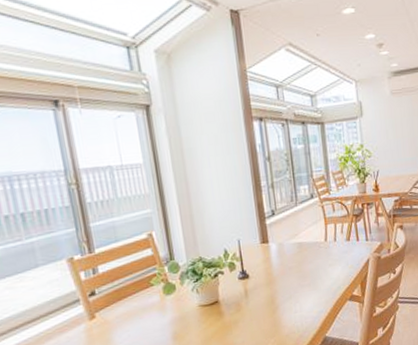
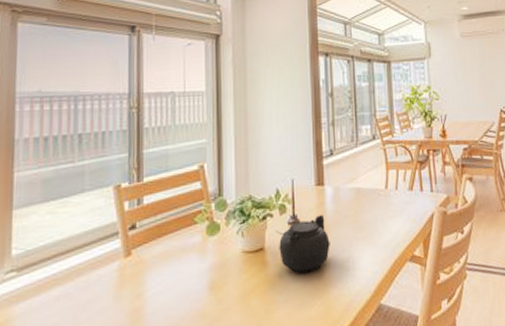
teapot: none [228,268,279,319] -> present [276,215,330,273]

